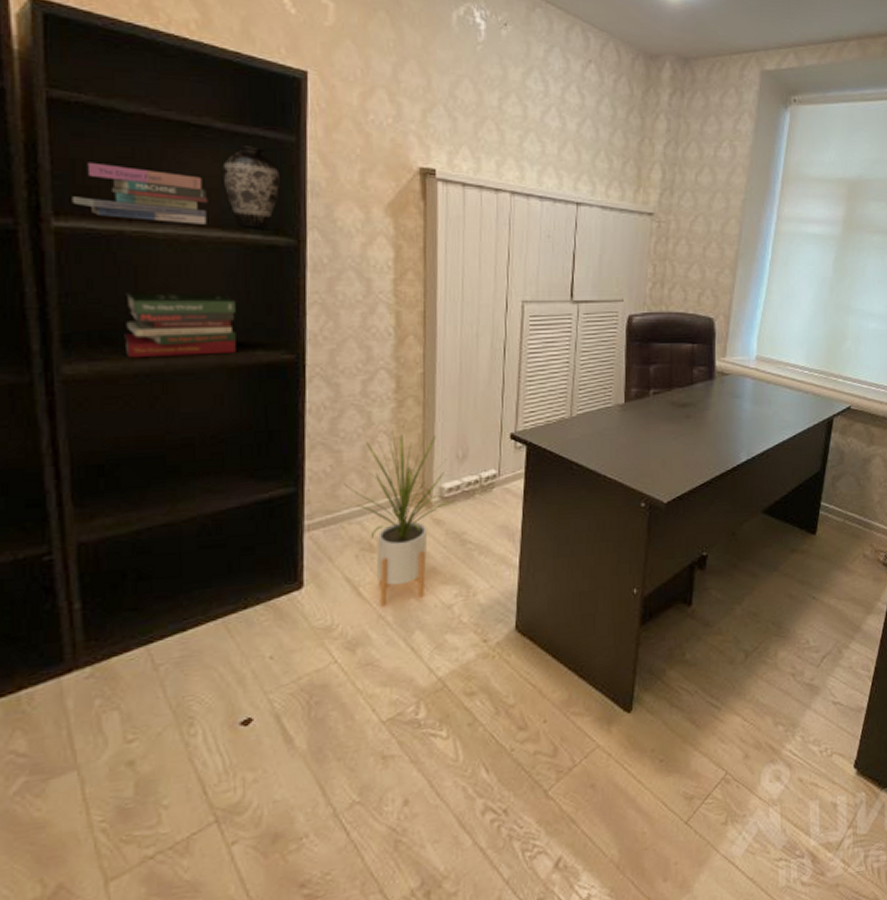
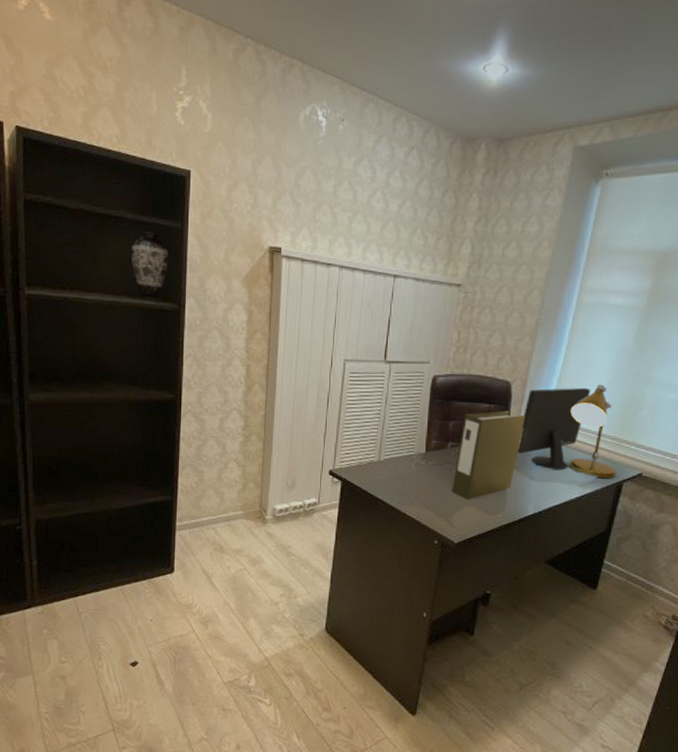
books: present [71,162,208,225] -> none [37,246,121,293]
books: present [124,292,236,359] -> none [66,343,136,392]
house plant: present [344,428,455,606] -> none [204,457,284,595]
binder: none [657,349,731,452] -> present [451,410,525,499]
computer monitor: none [725,320,796,411] -> present [517,387,591,471]
desk lamp: none [777,316,826,415] -> present [569,384,616,479]

